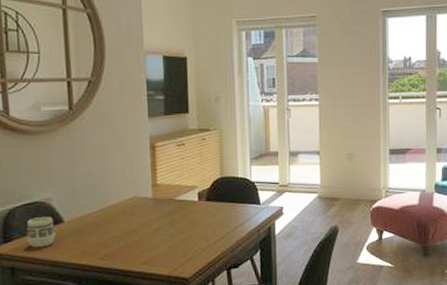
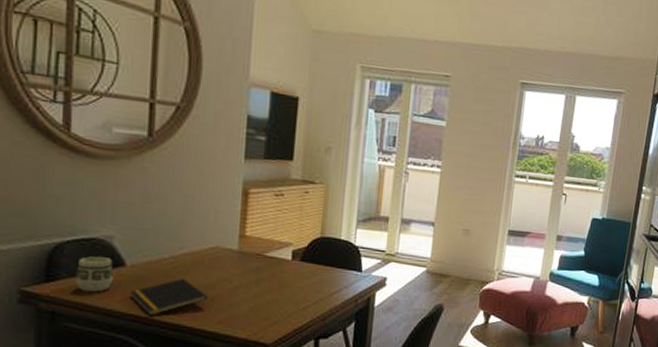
notepad: none [70,227,132,263] -> present [130,277,207,316]

